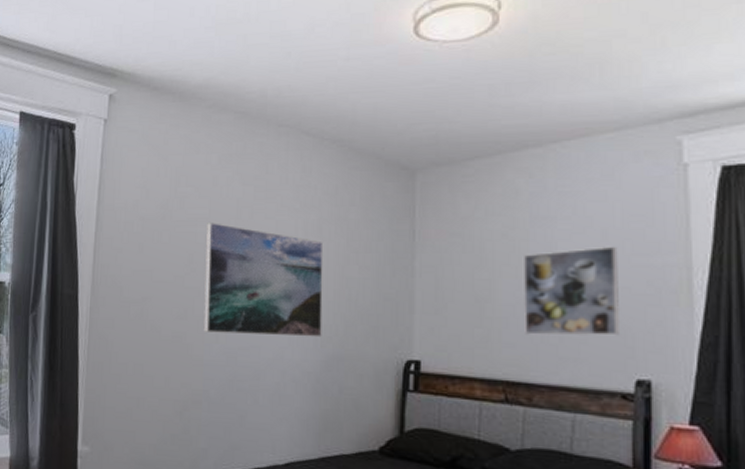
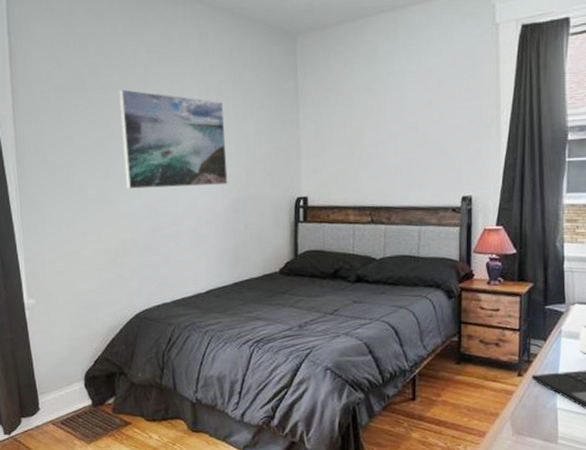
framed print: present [523,246,621,337] -> none [382,93,452,169]

